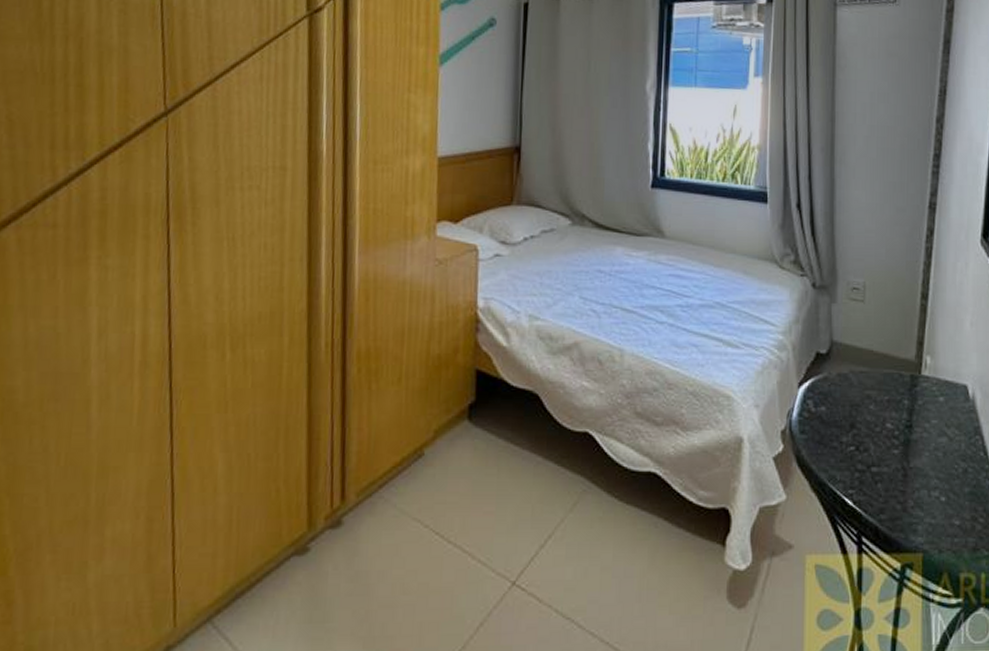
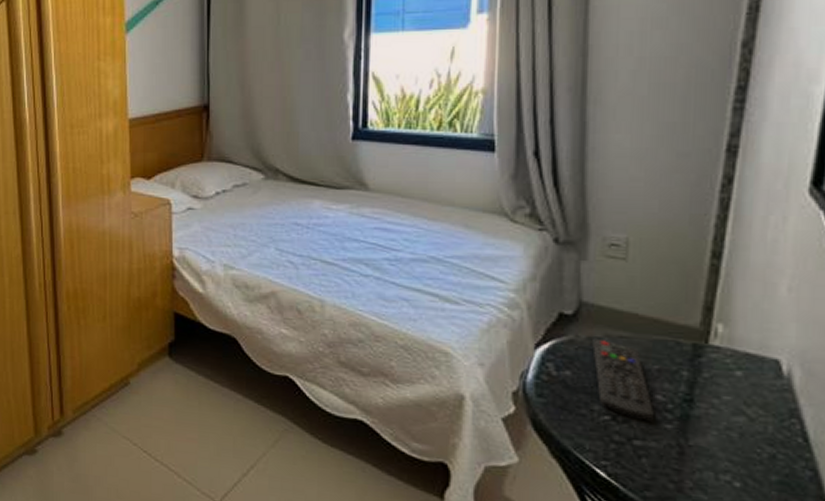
remote control: none [841,374,885,449] -> present [592,338,654,423]

